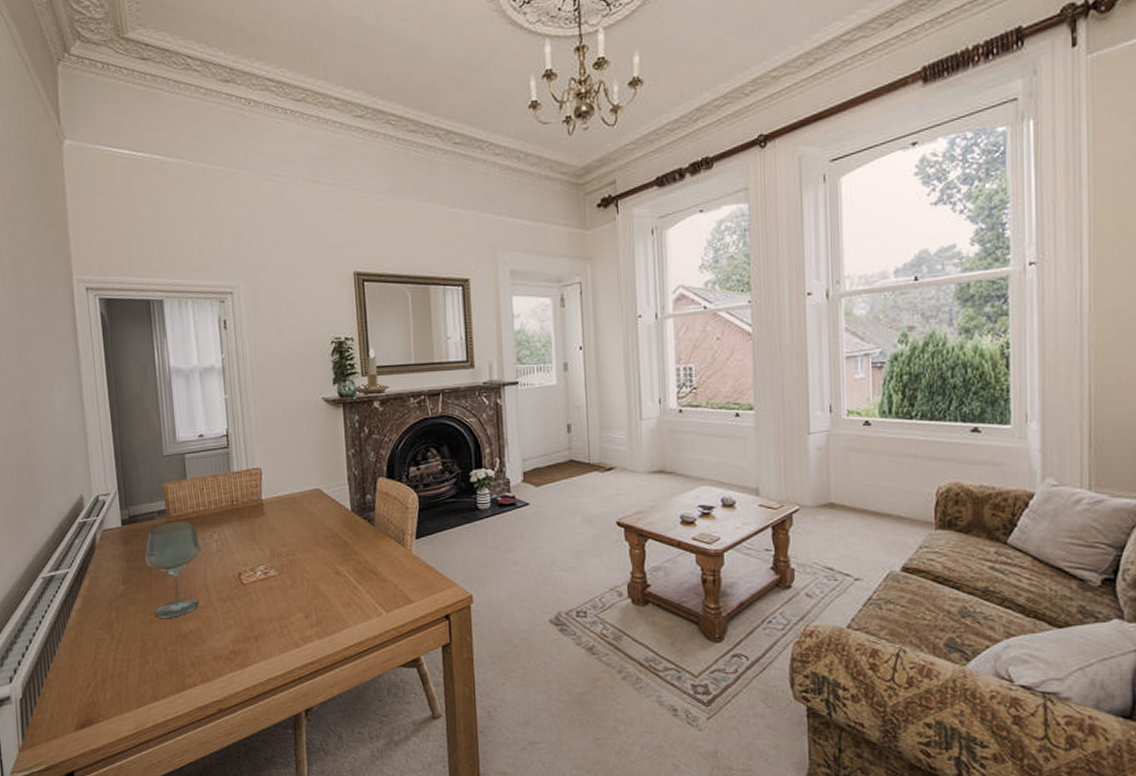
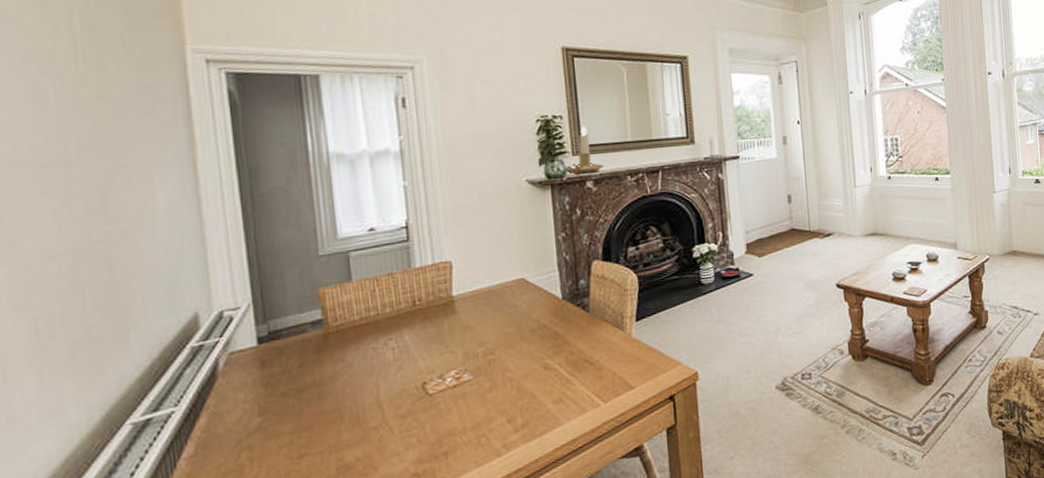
wine glass: present [144,520,202,619] -> none [291,329,373,451]

